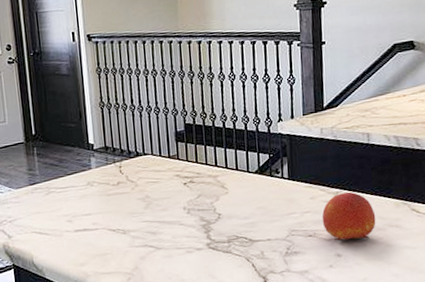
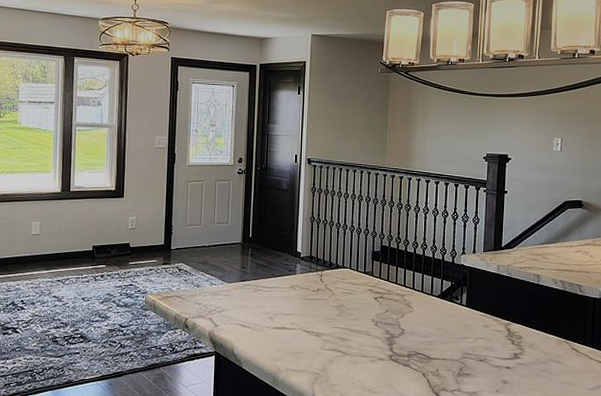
fruit: present [322,191,376,241] -> none [492,324,540,370]

